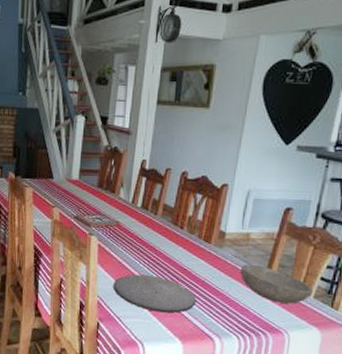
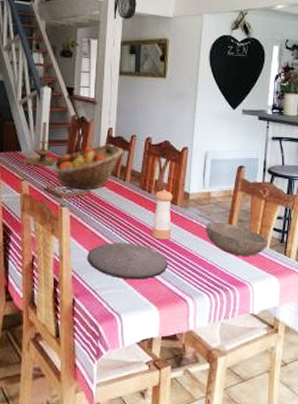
candle holder: none [55,151,88,196] -> present [24,122,57,167]
fruit basket: none [83,176,157,222] -> present [53,144,124,191]
pepper shaker: none [181,226,207,277] -> present [152,189,173,240]

